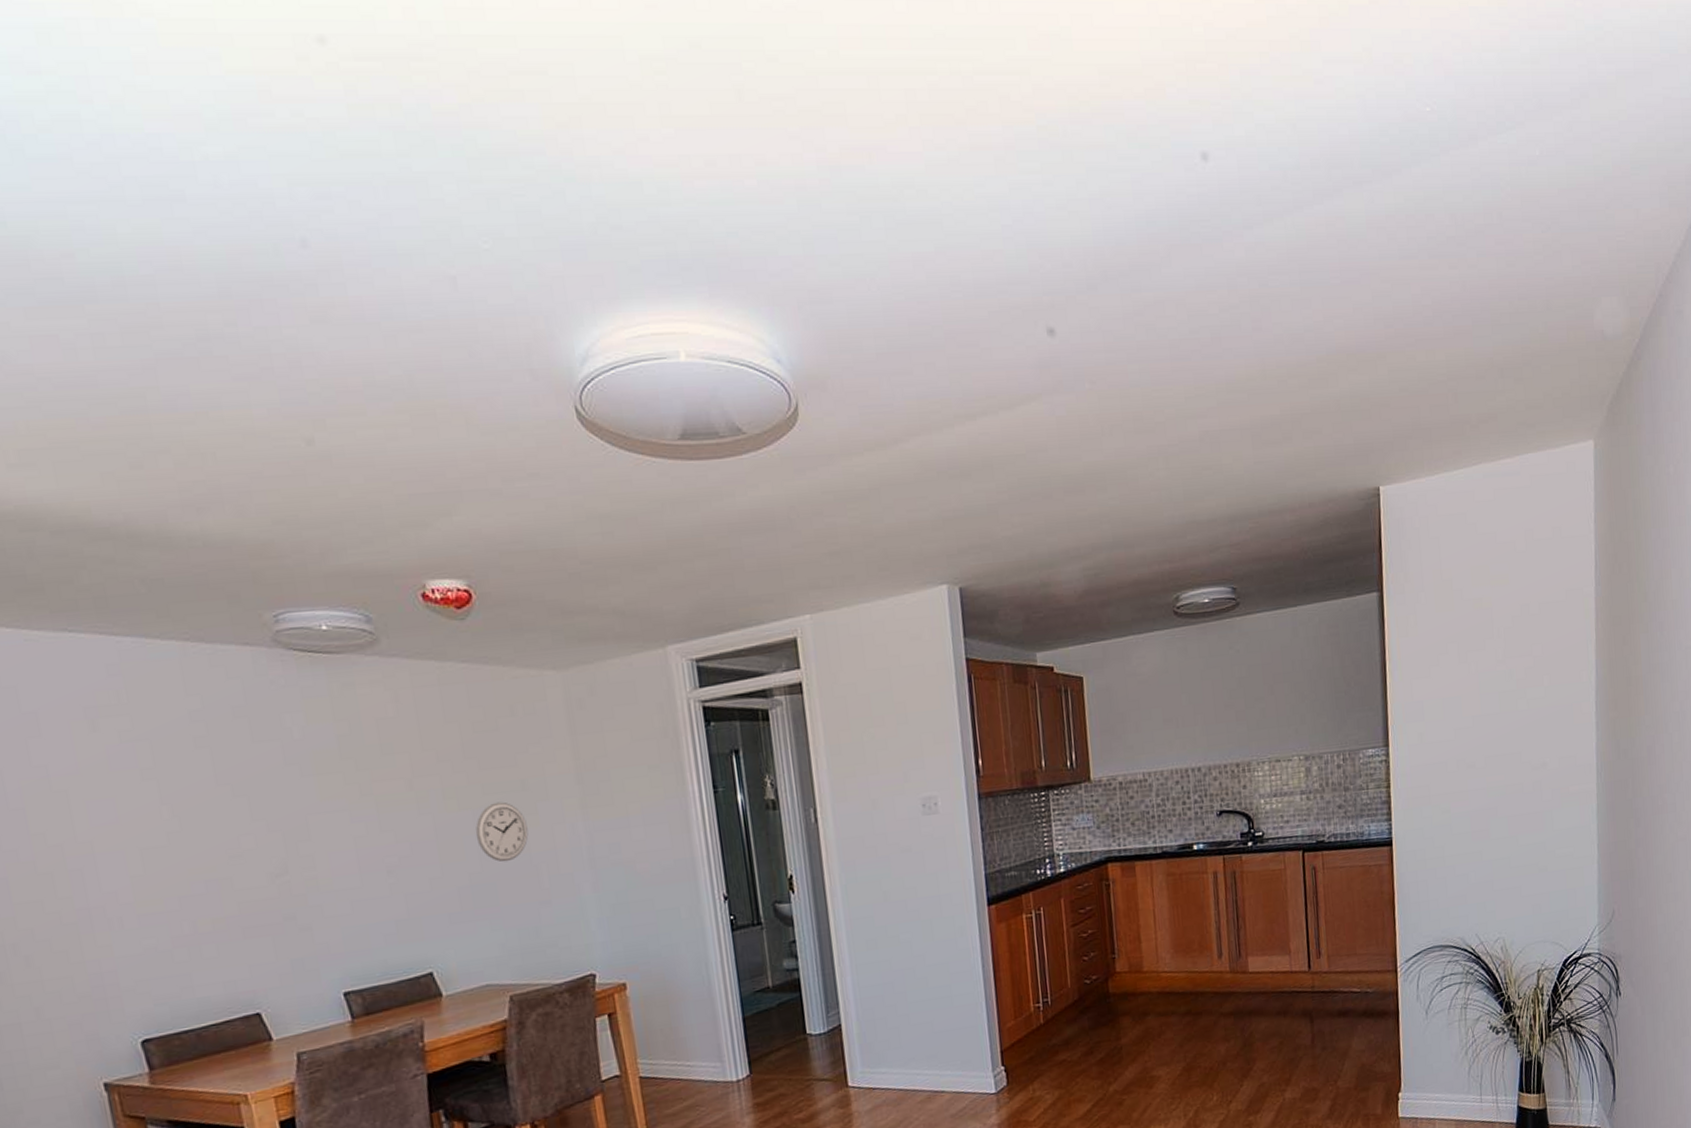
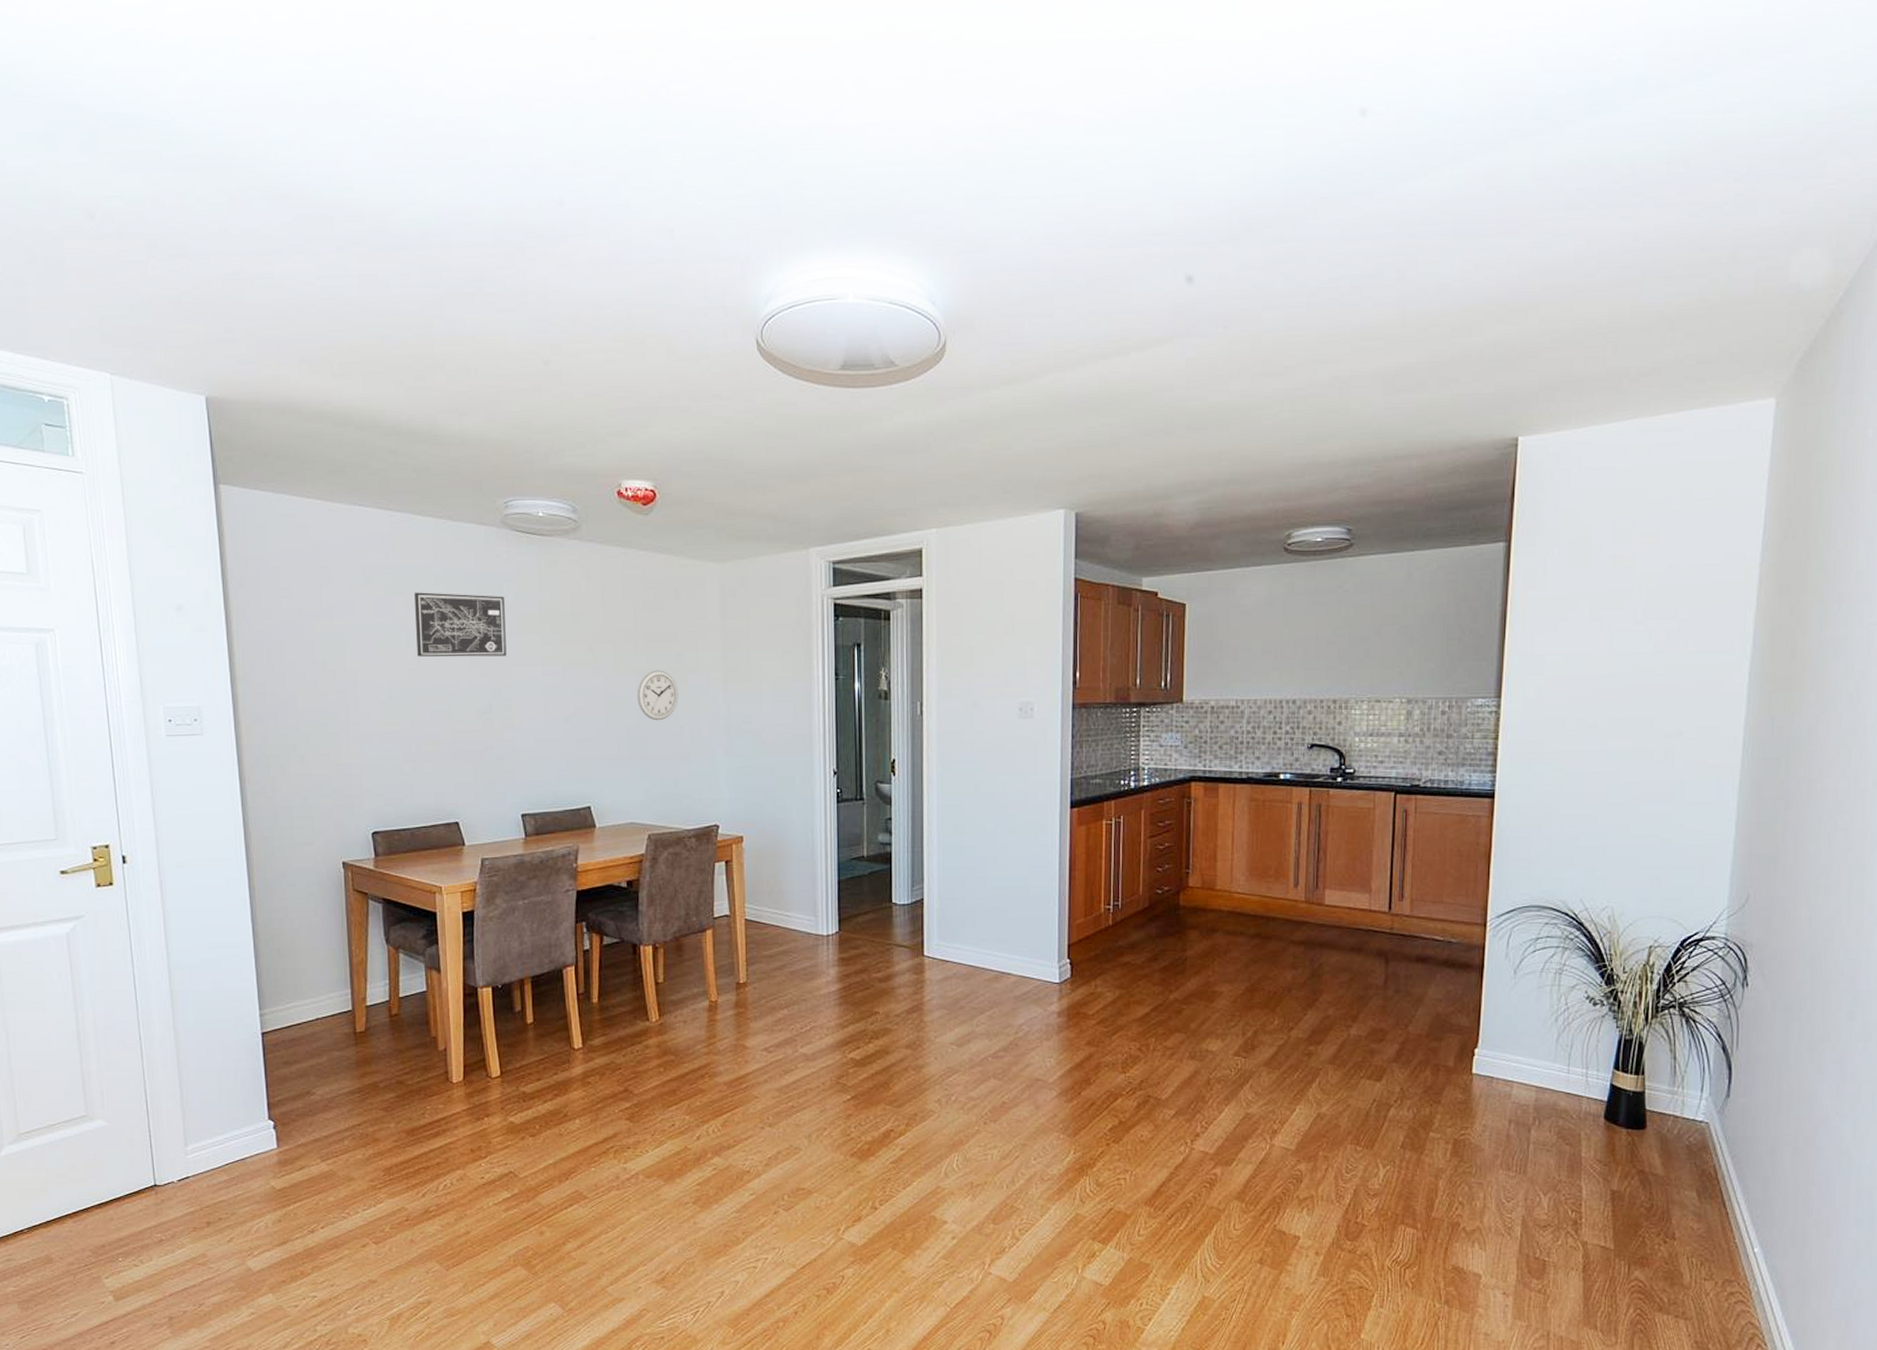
wall art: none [163,731,300,816] -> present [414,592,507,657]

